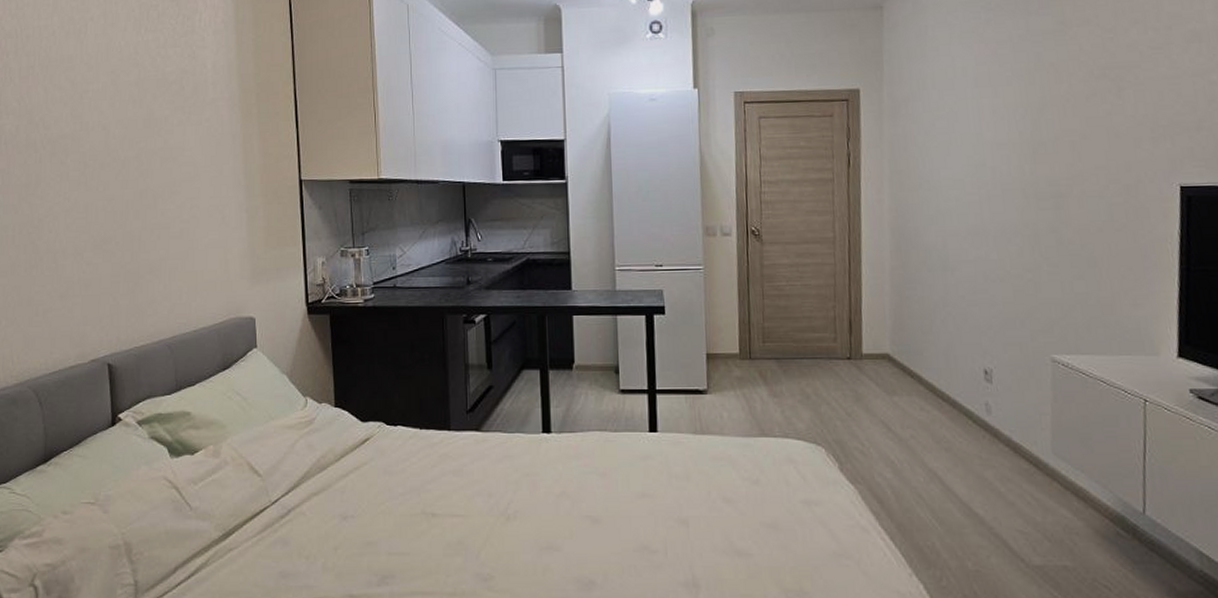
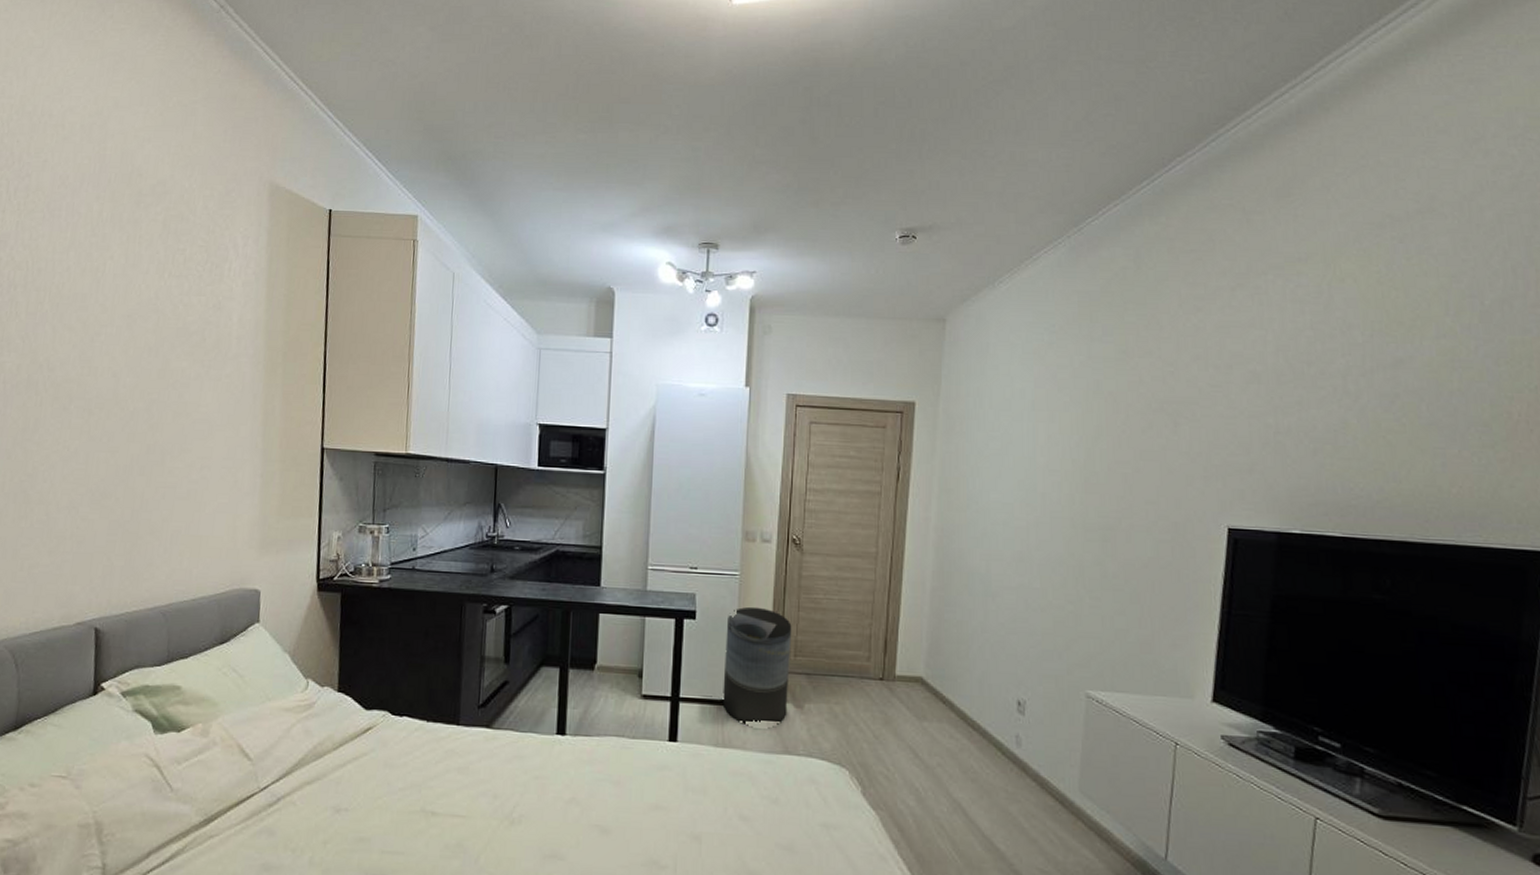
trash can: none [695,298,761,412] -> present [722,606,792,726]

